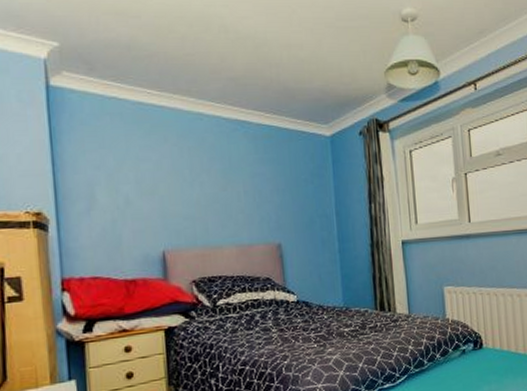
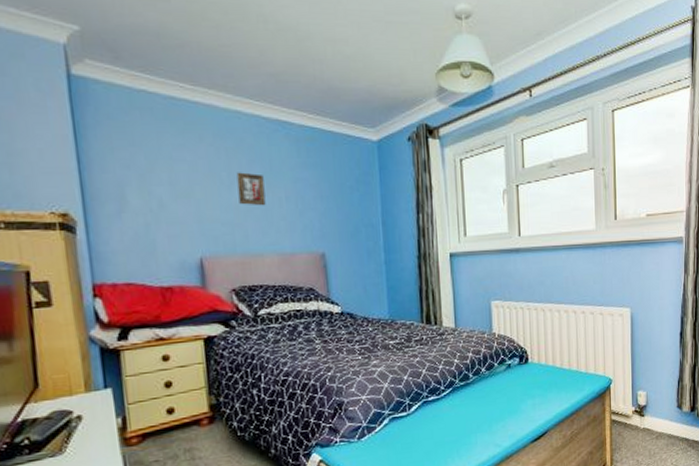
picture frame: none [198,169,225,201] -> present [236,172,266,206]

